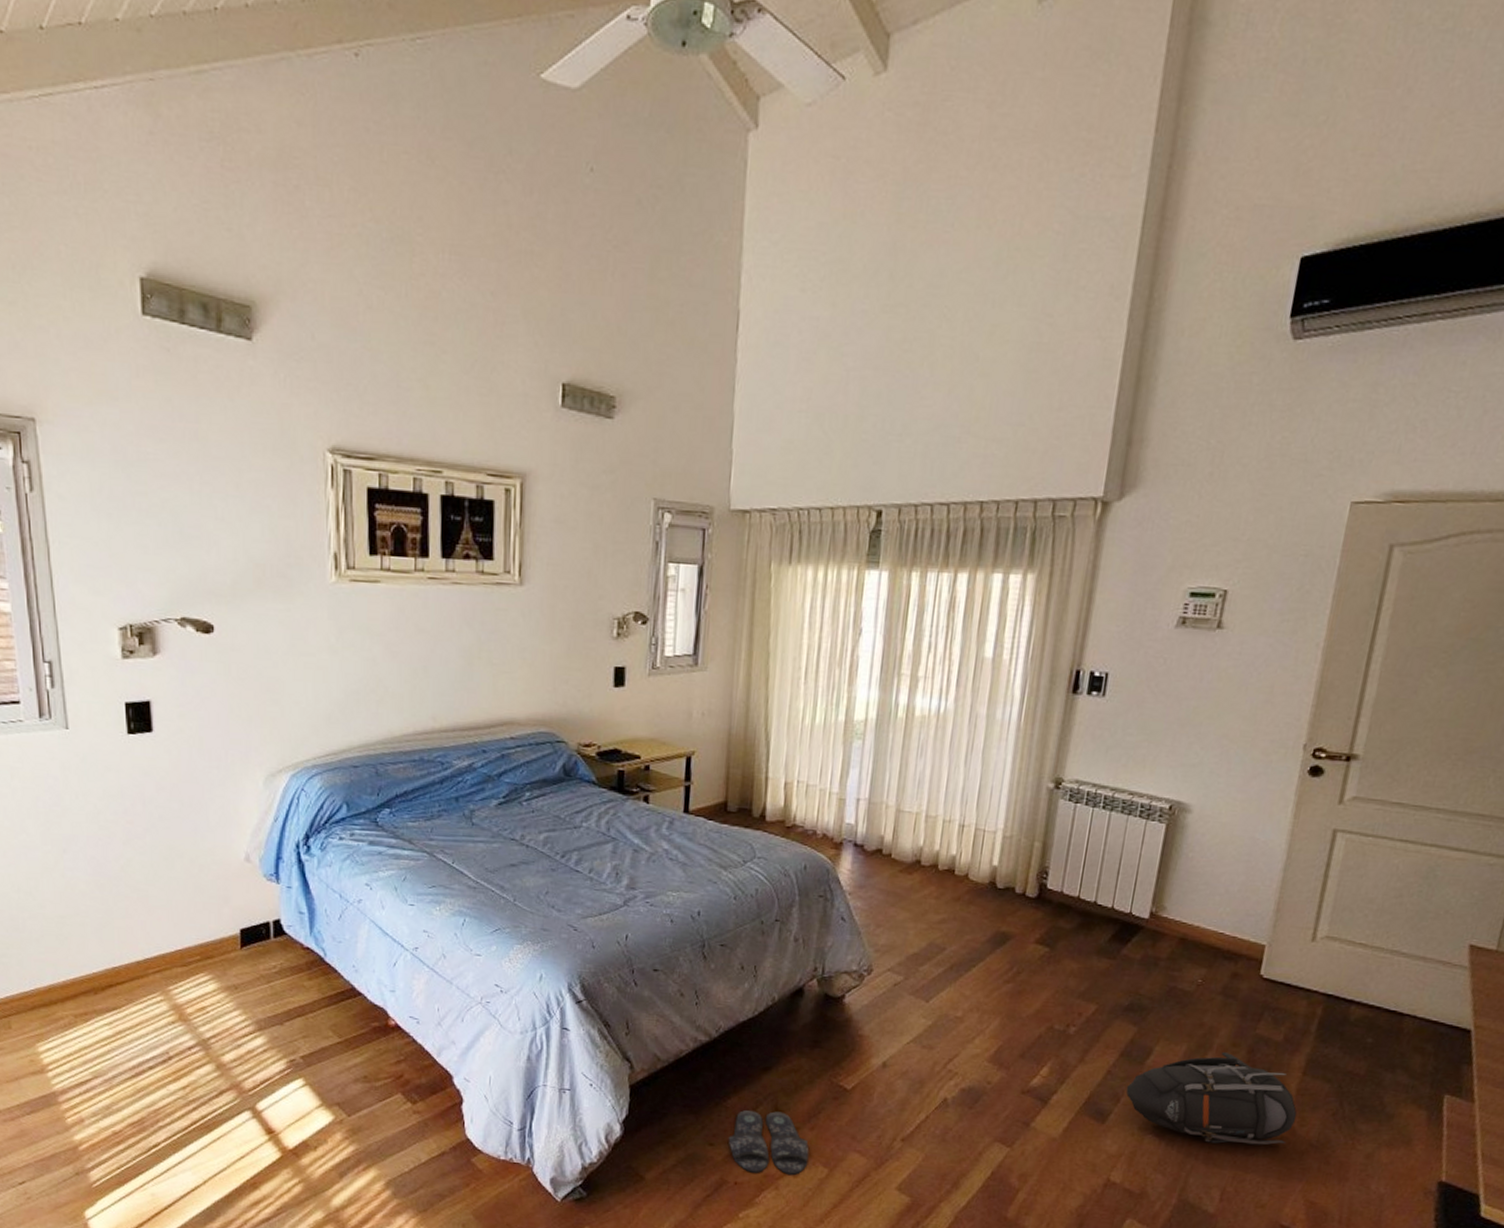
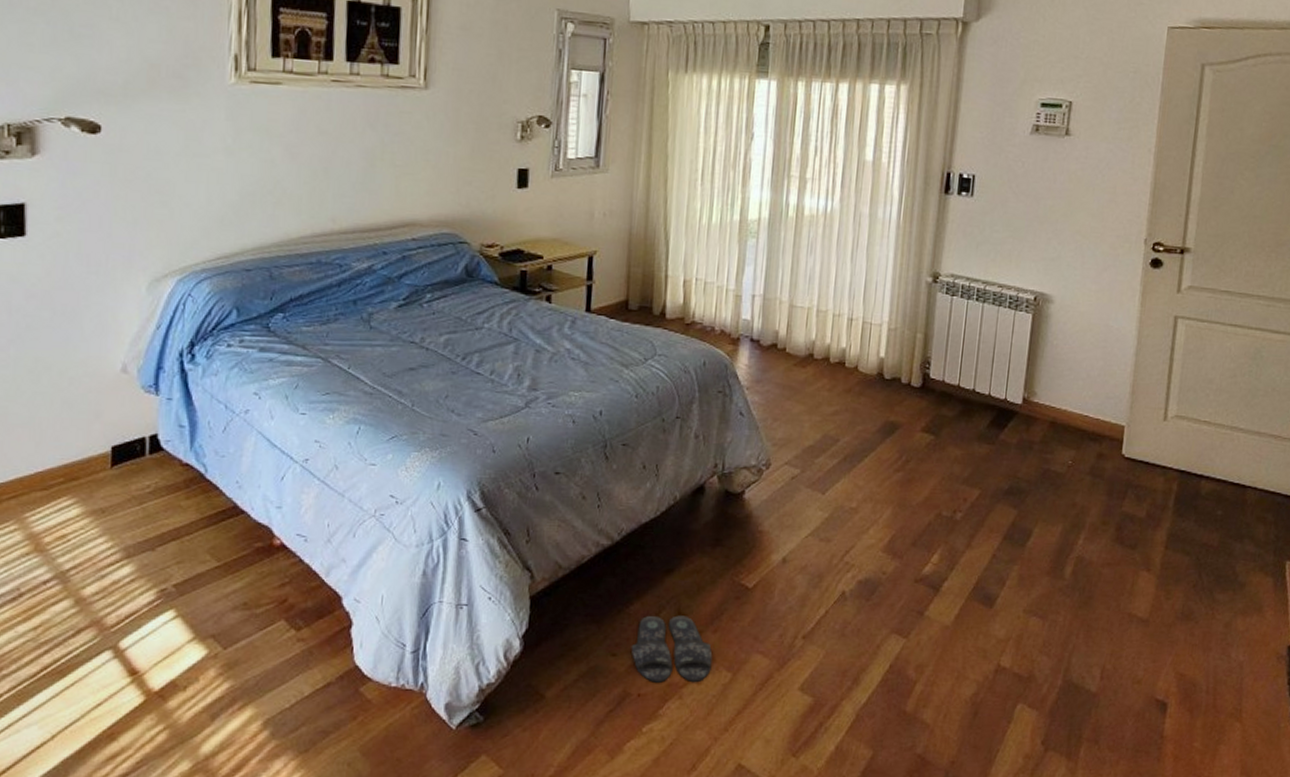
backpack: present [1125,1051,1297,1145] -> none [1010,530,1163,621]

